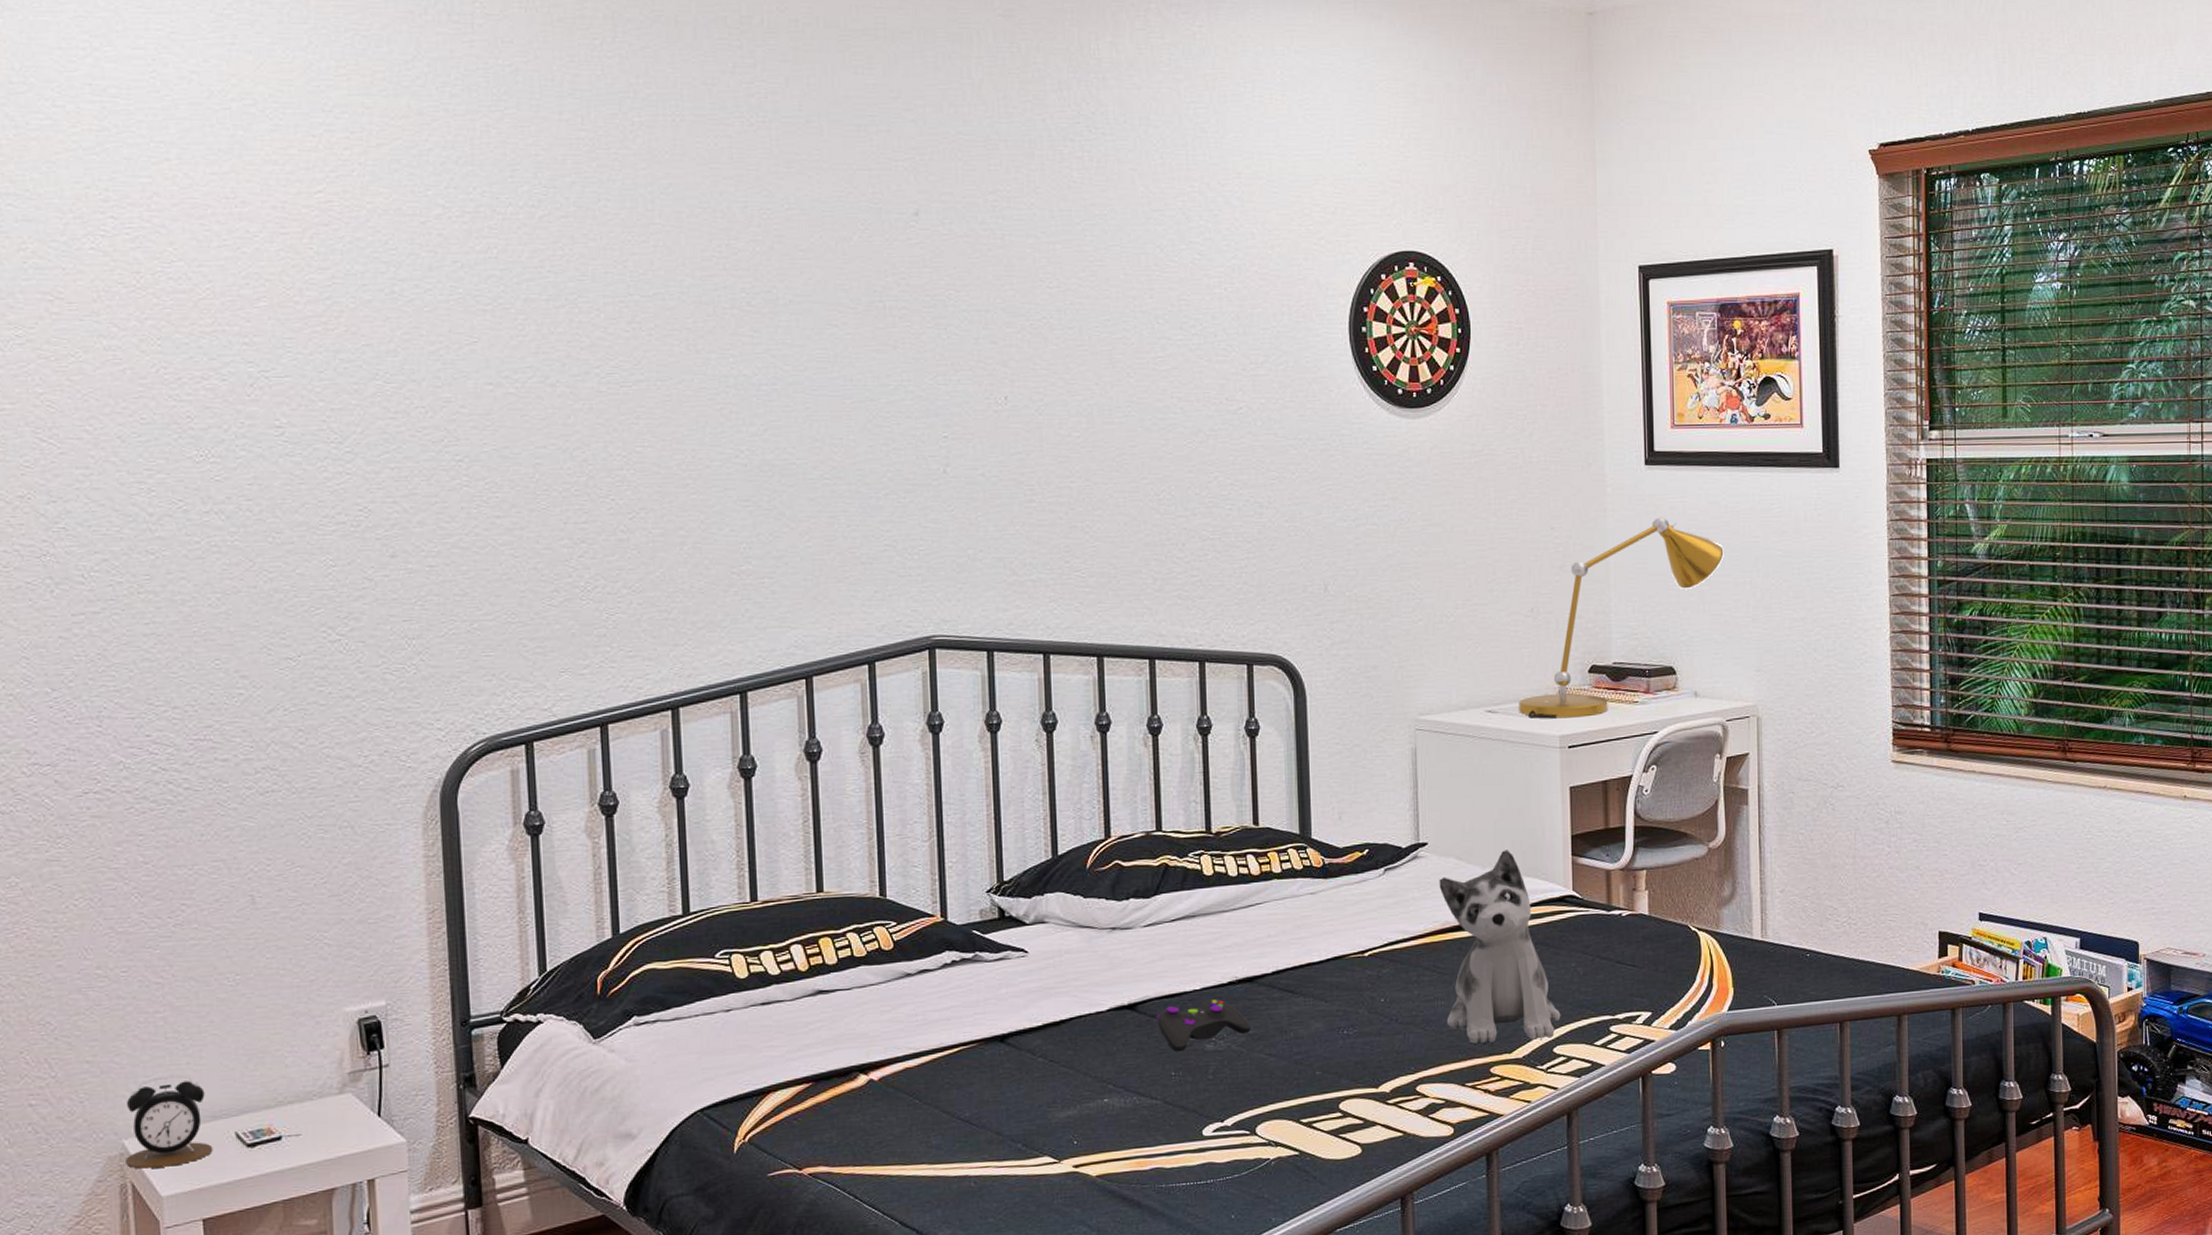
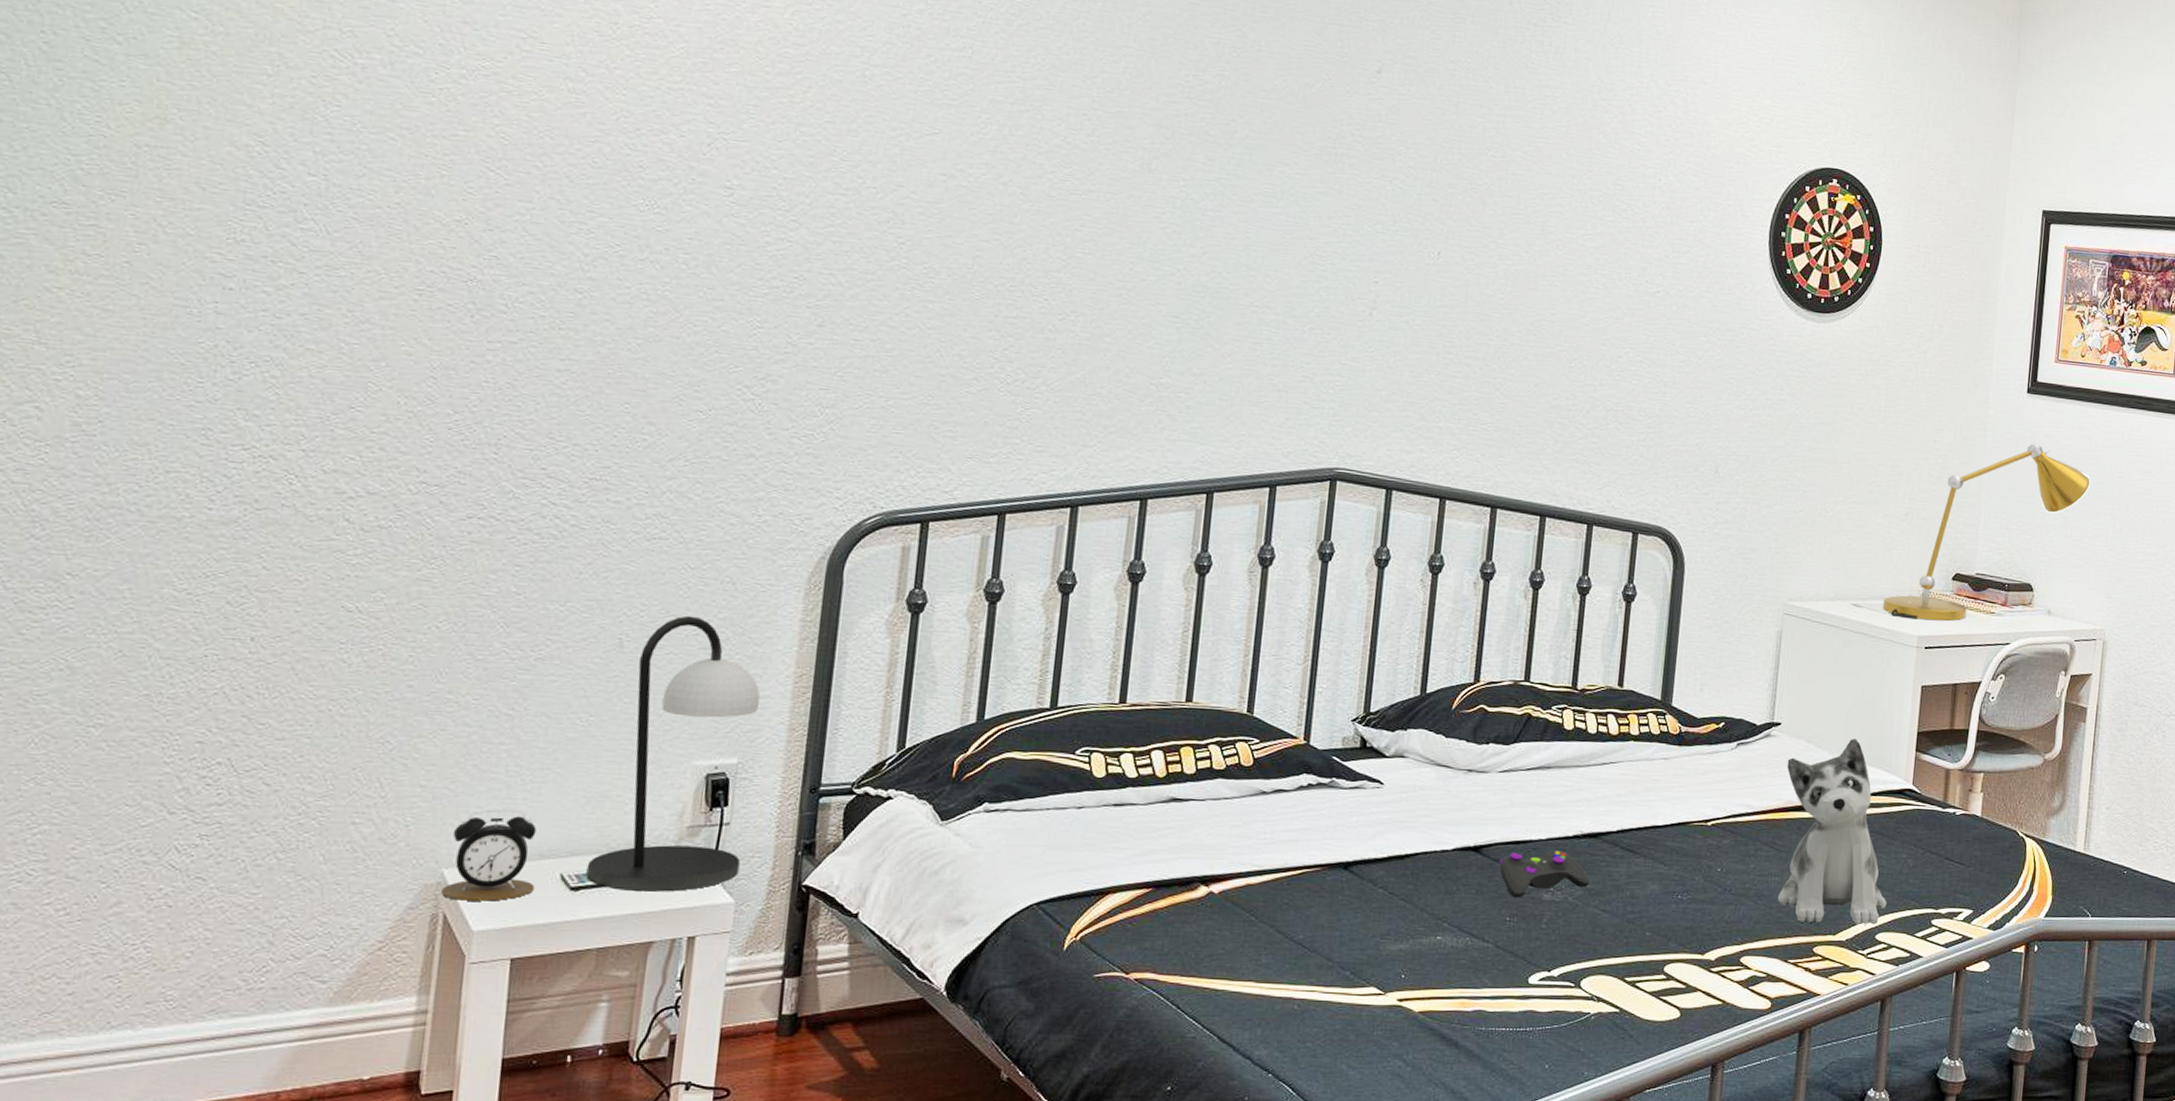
table lamp: none [259,864,406,1142] -> present [586,615,760,892]

